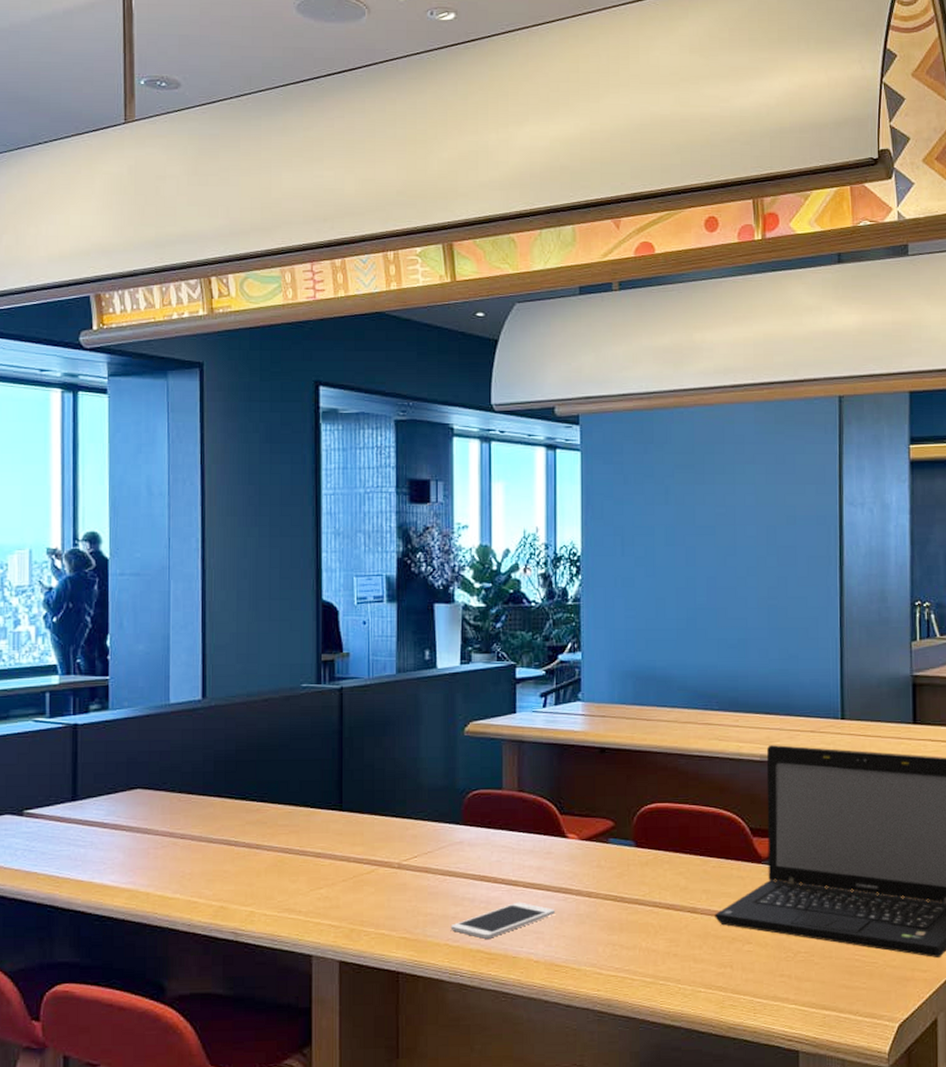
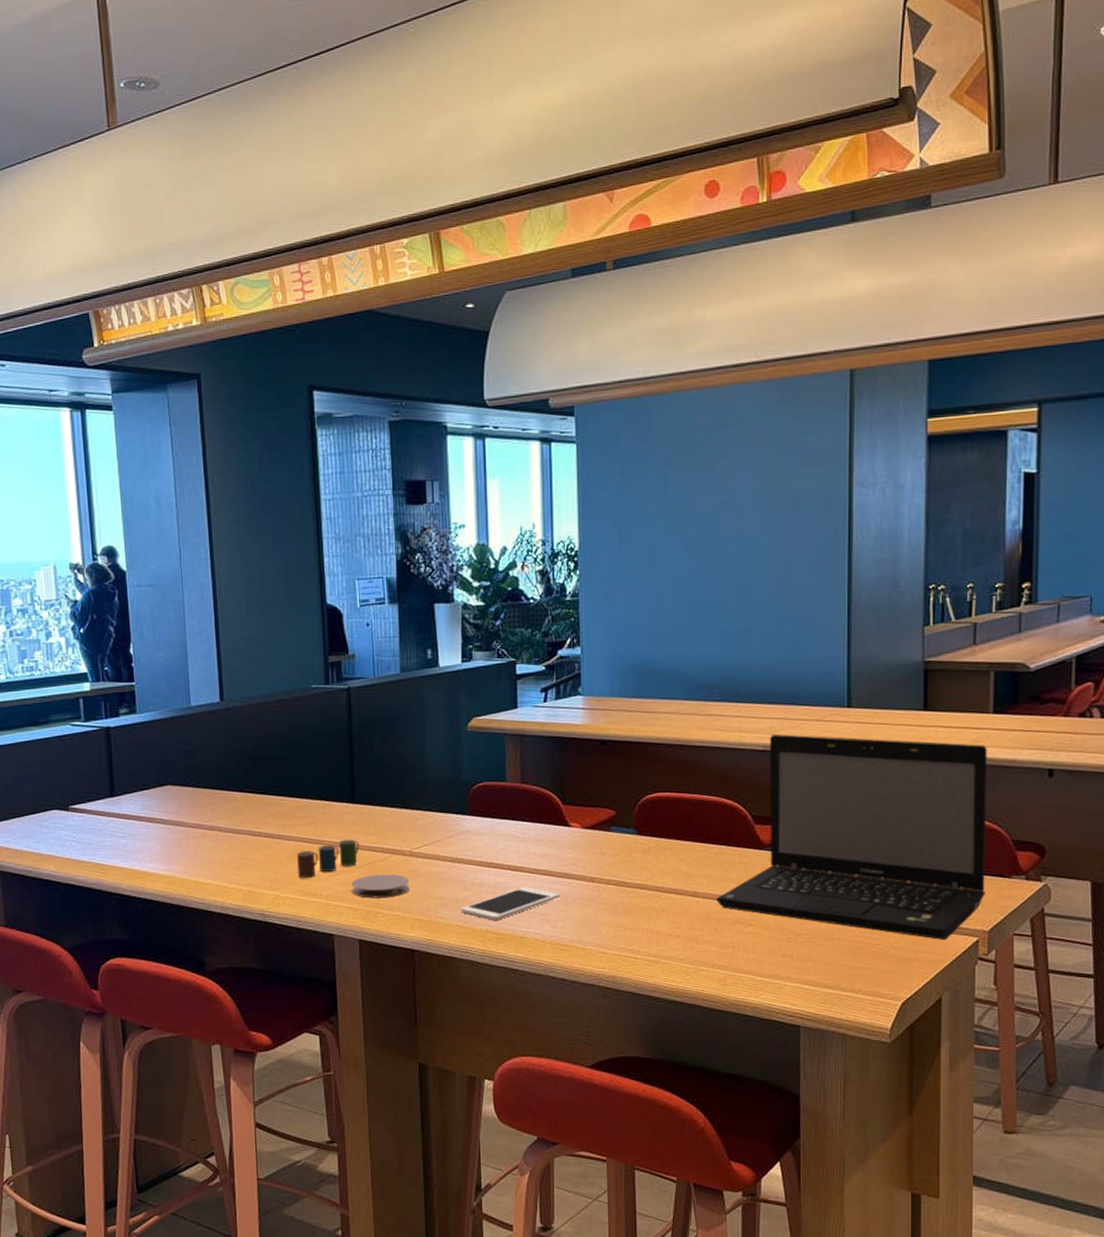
cup: none [275,849,345,892] -> present [296,839,360,878]
coaster: none [334,887,397,915] -> present [351,873,410,898]

